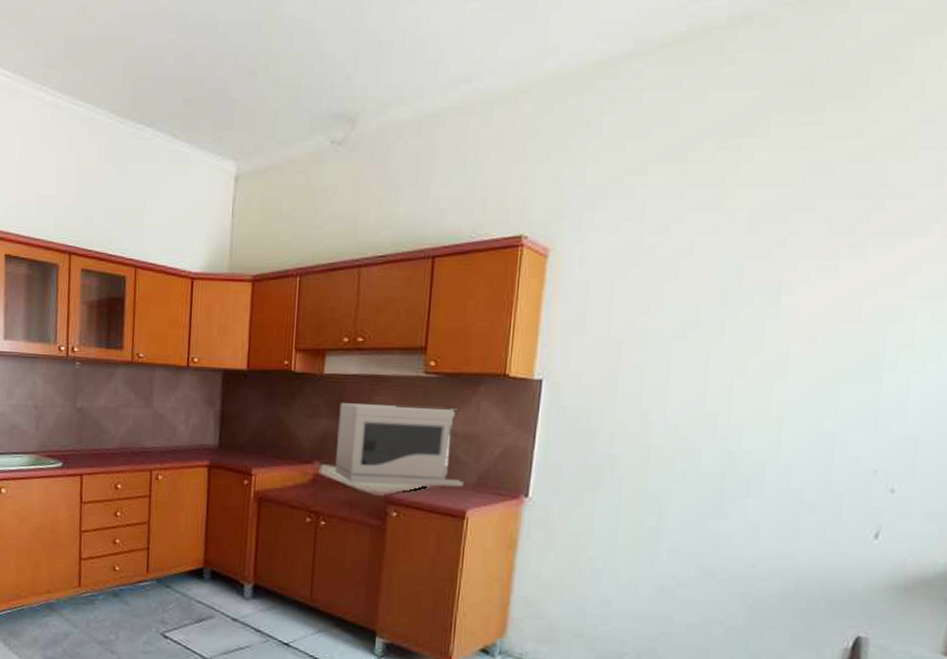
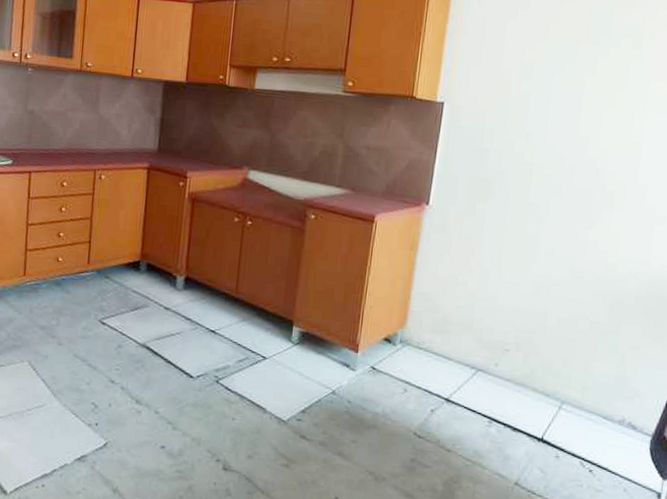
microwave: present [335,403,464,487] -> none [262,115,374,195]

